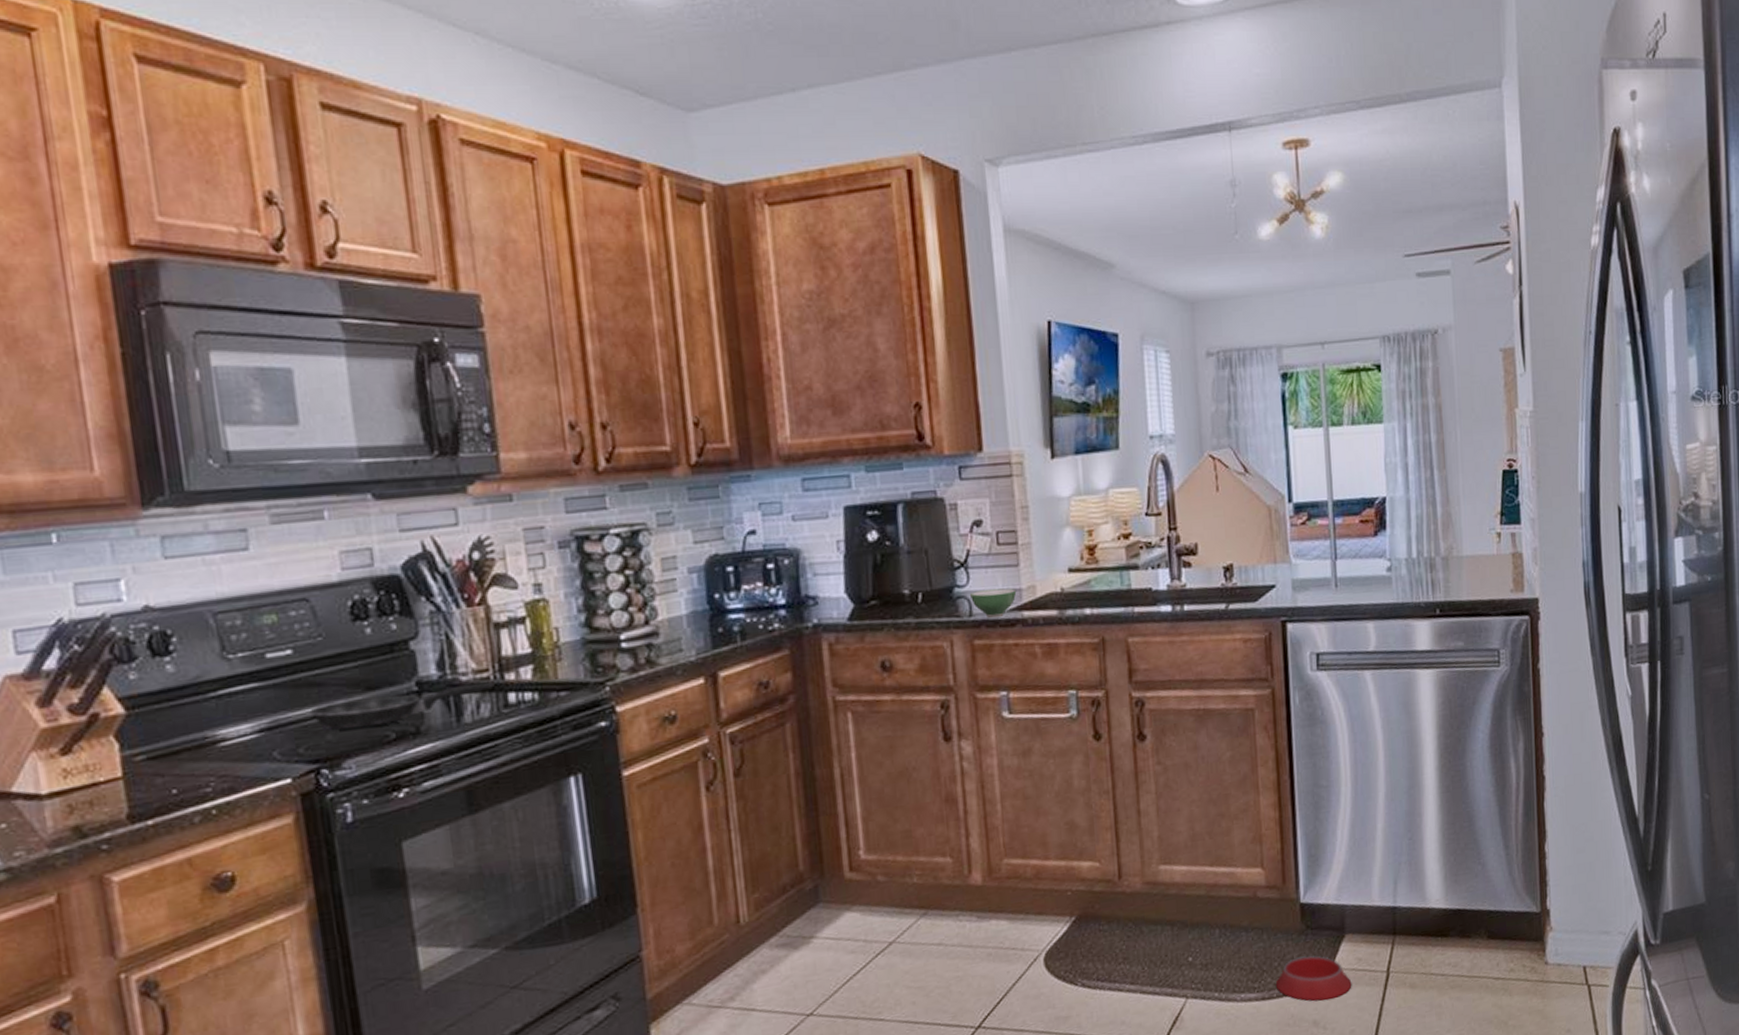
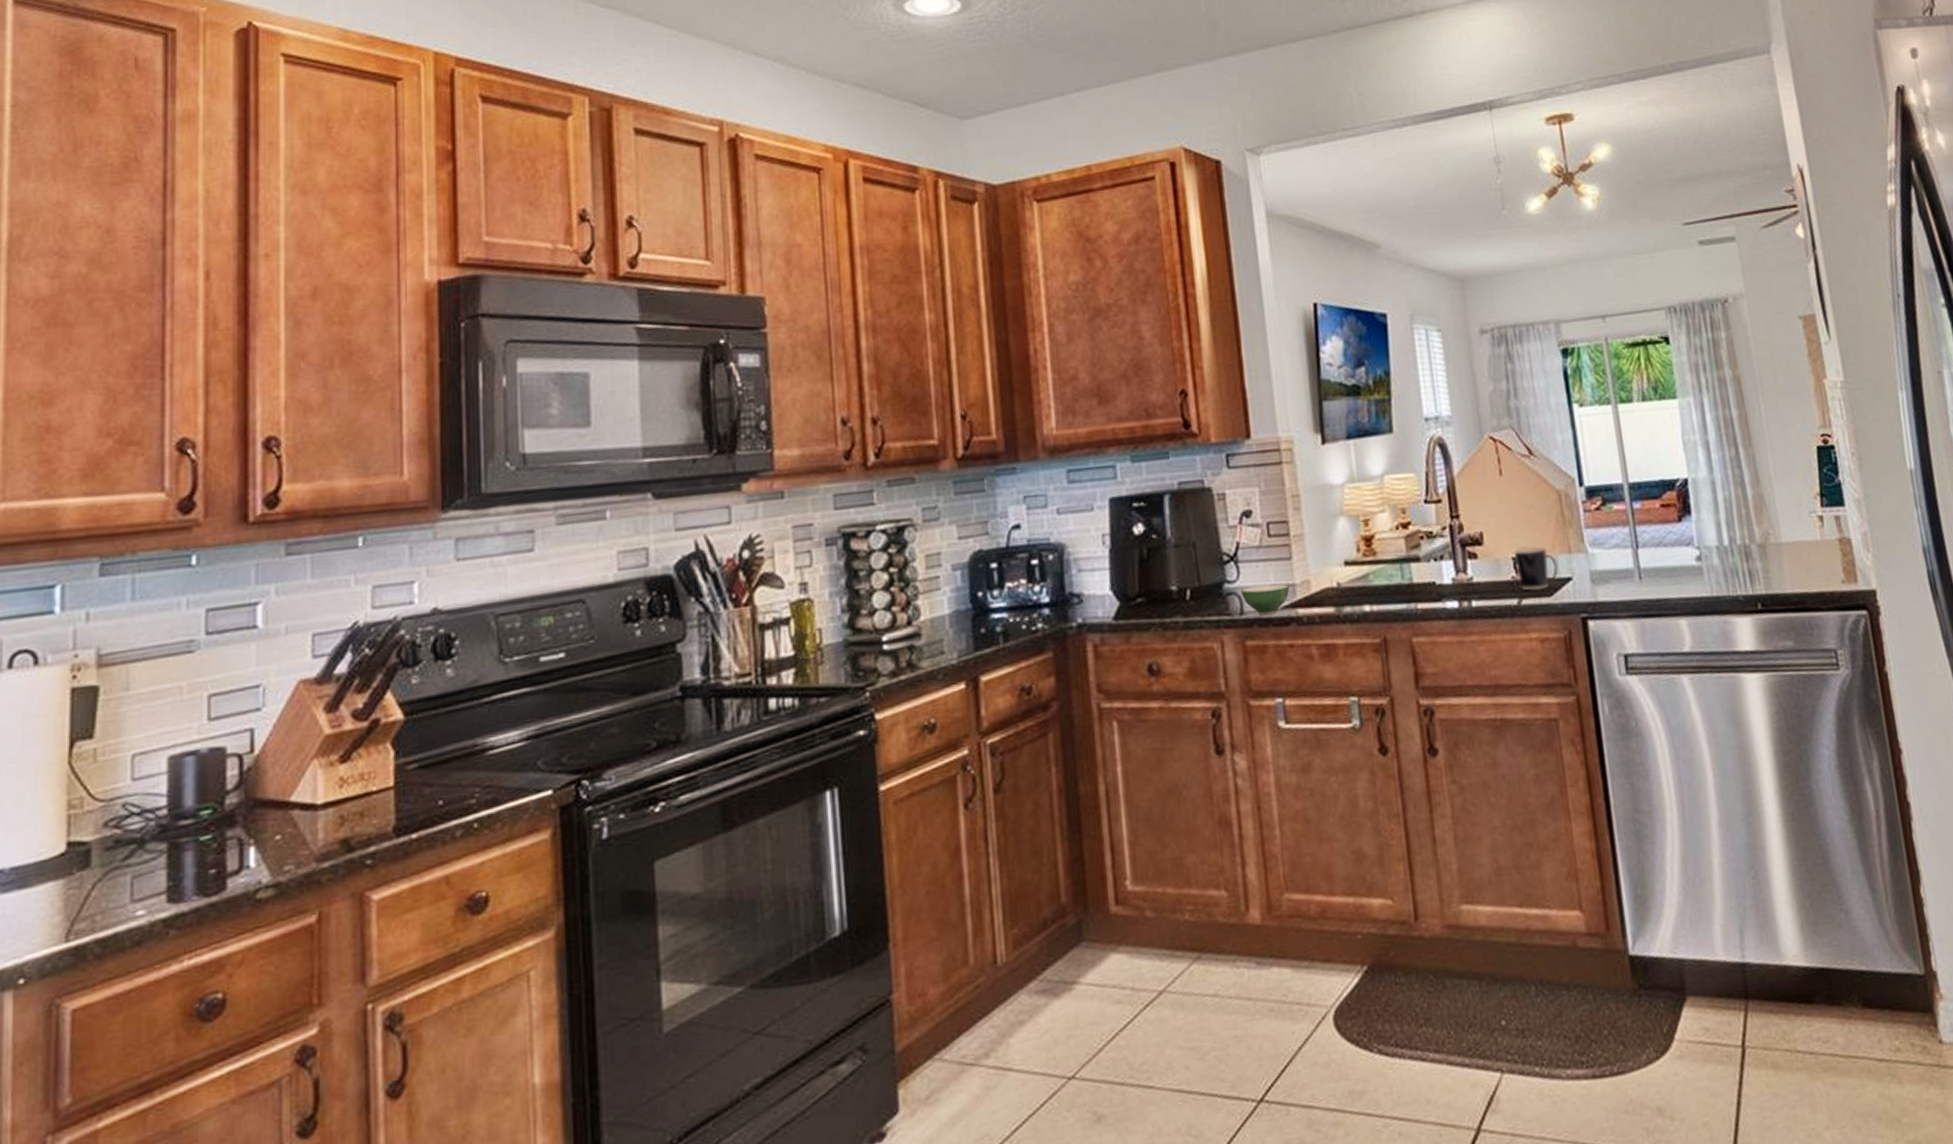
frying pan: present [309,681,495,730] -> none [576,686,756,738]
mug: none [1224,558,1264,597] -> present [1513,547,1558,591]
pet bowl: present [1275,955,1352,1001] -> none [1607,1022,1701,1082]

